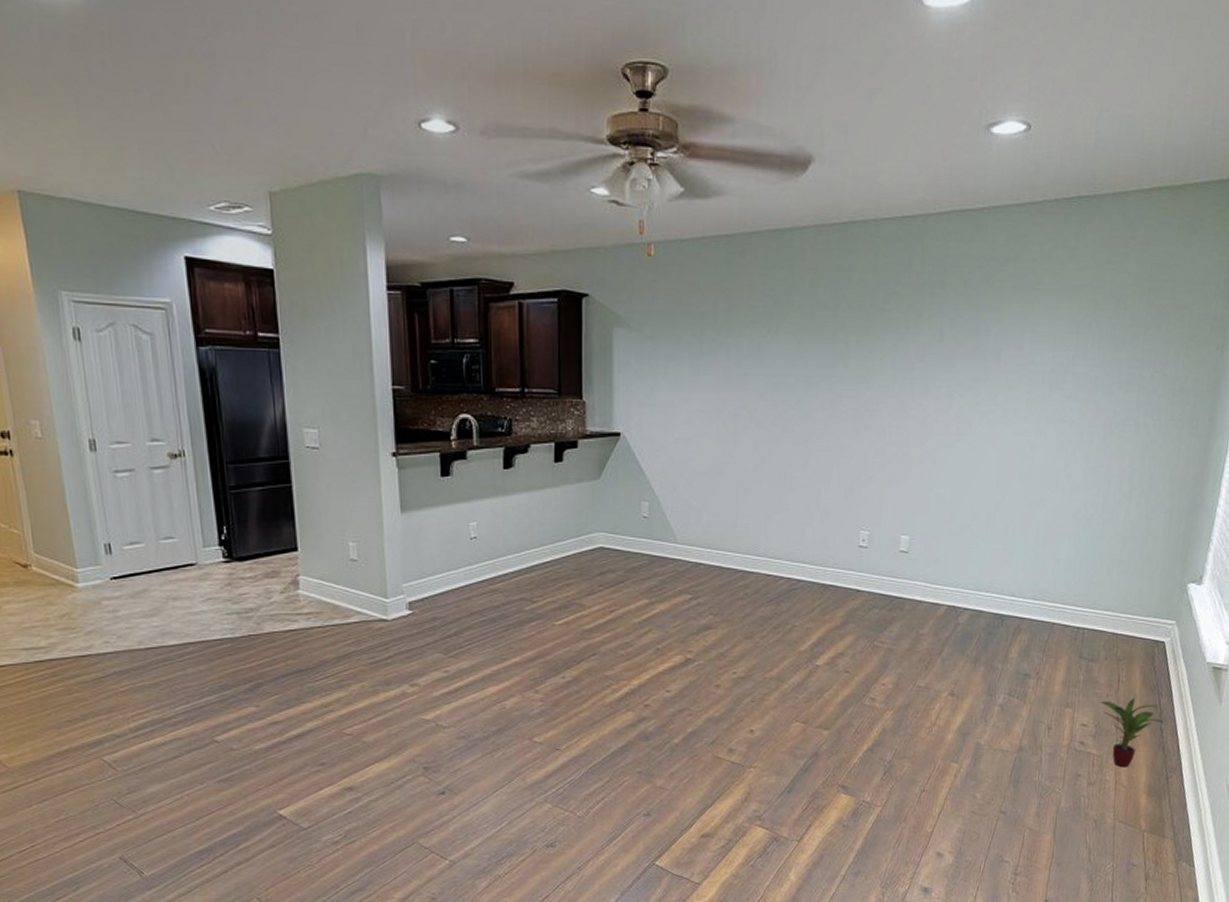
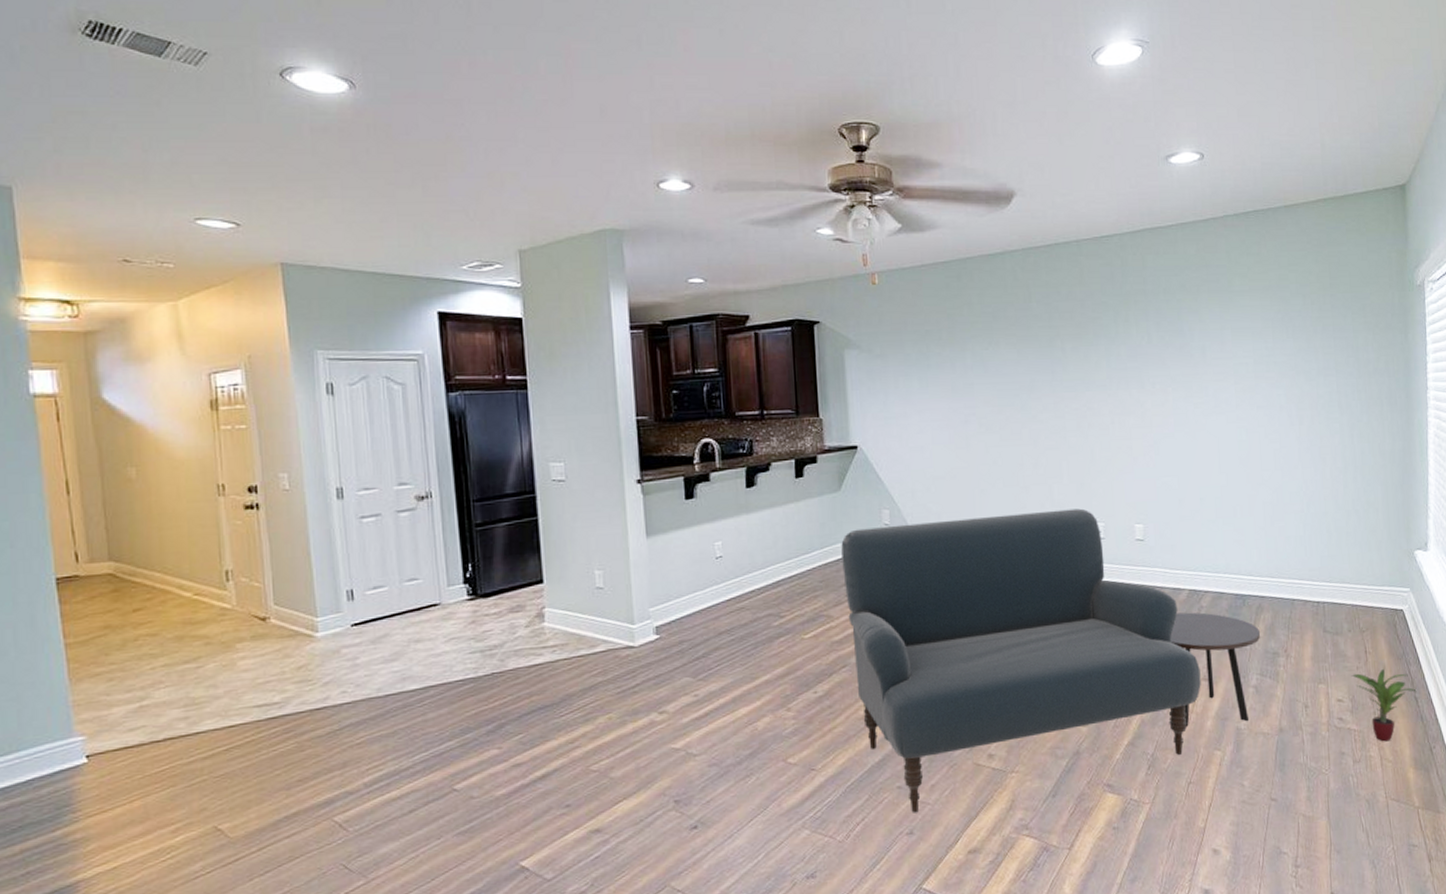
sofa: none [597,515,948,797] -> present [841,508,1201,813]
side table: none [922,628,1015,740] -> present [1170,612,1261,728]

